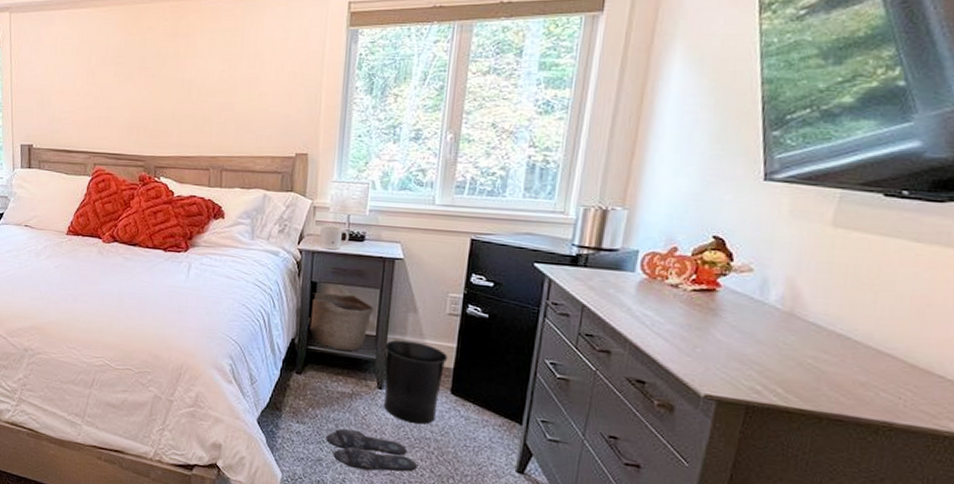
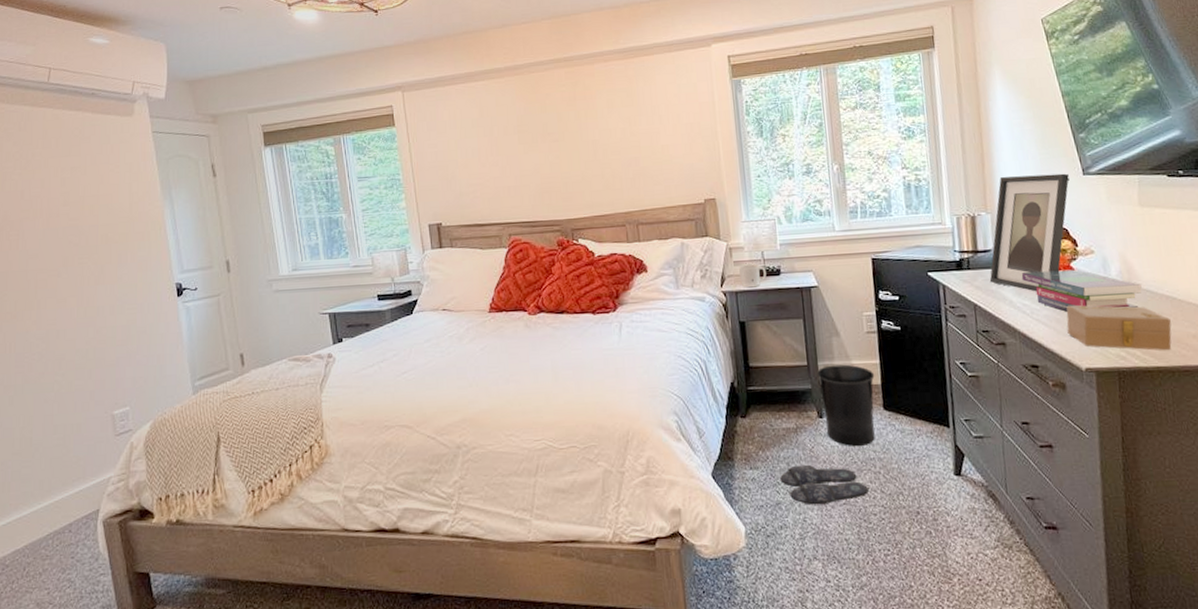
basket: present [308,293,374,351] -> none [743,329,801,385]
picture frame: none [608,171,744,304] -> present [989,173,1070,292]
books: none [649,280,807,342] -> present [1021,269,1142,312]
jewelry box: none [692,324,835,395] -> present [1066,305,1172,351]

